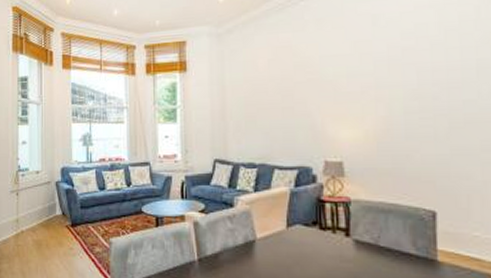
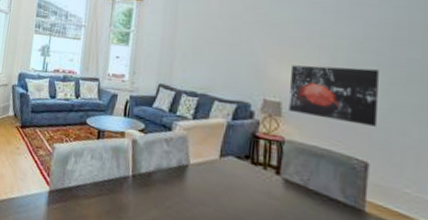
wall art: none [350,115,441,174] -> present [289,65,379,127]

